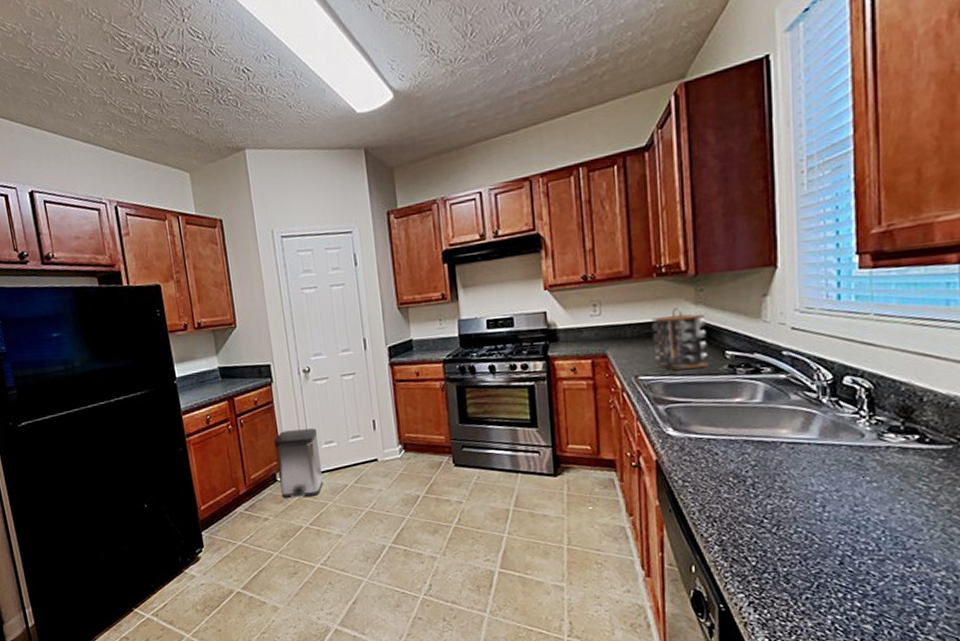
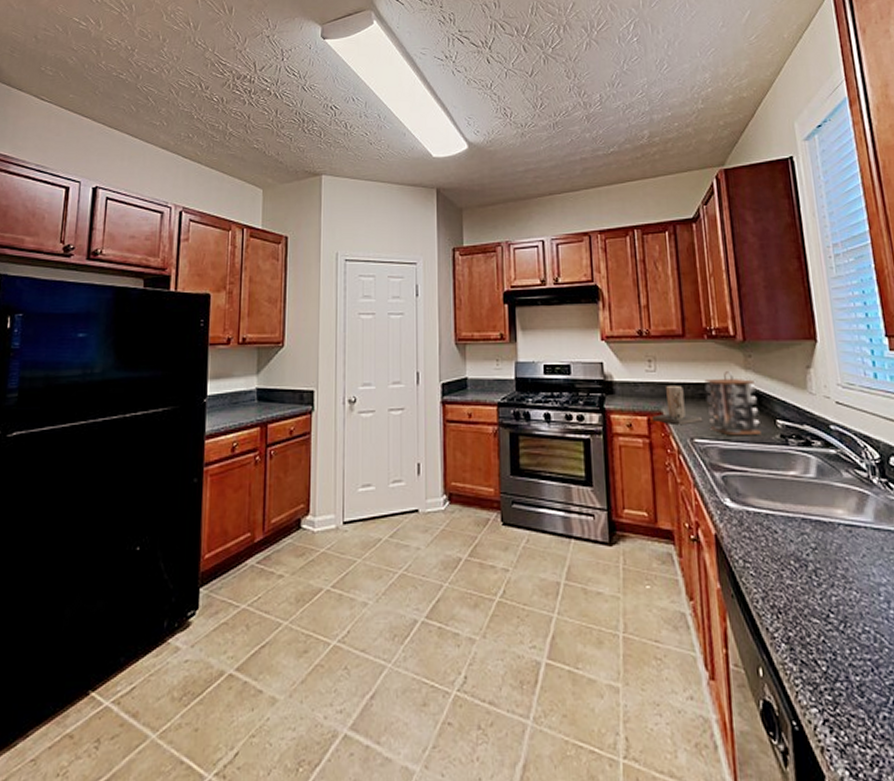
pedal bin: present [273,428,323,499] -> none [303,468,355,552]
paper towel roll: none [596,327,649,366] -> present [651,386,703,426]

